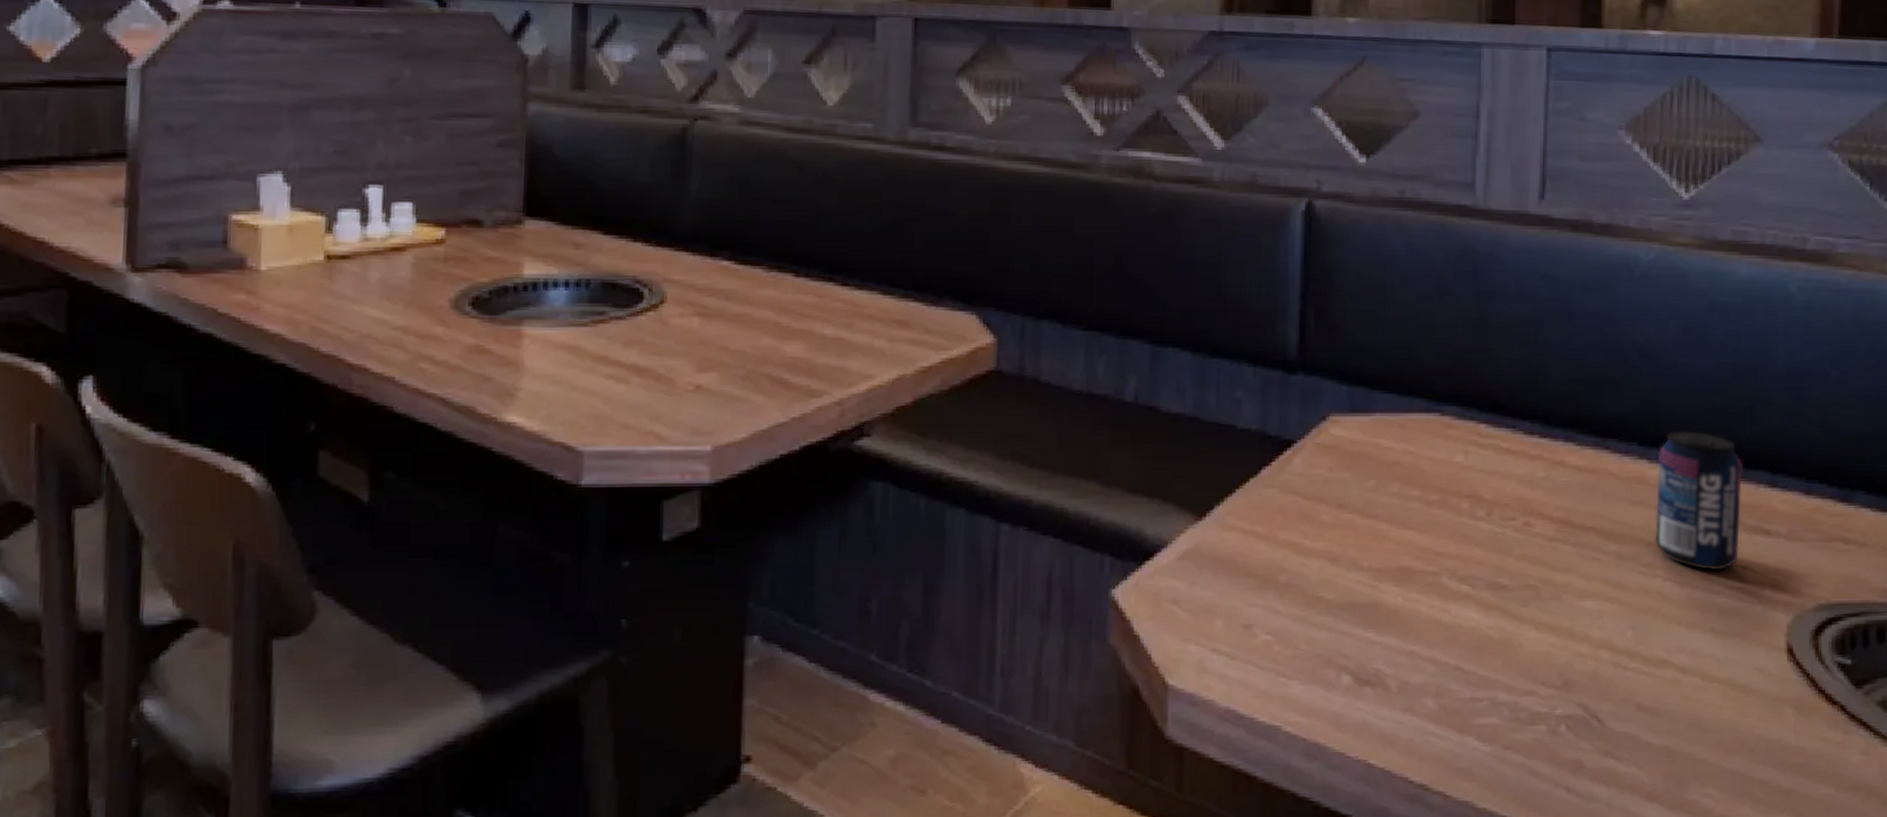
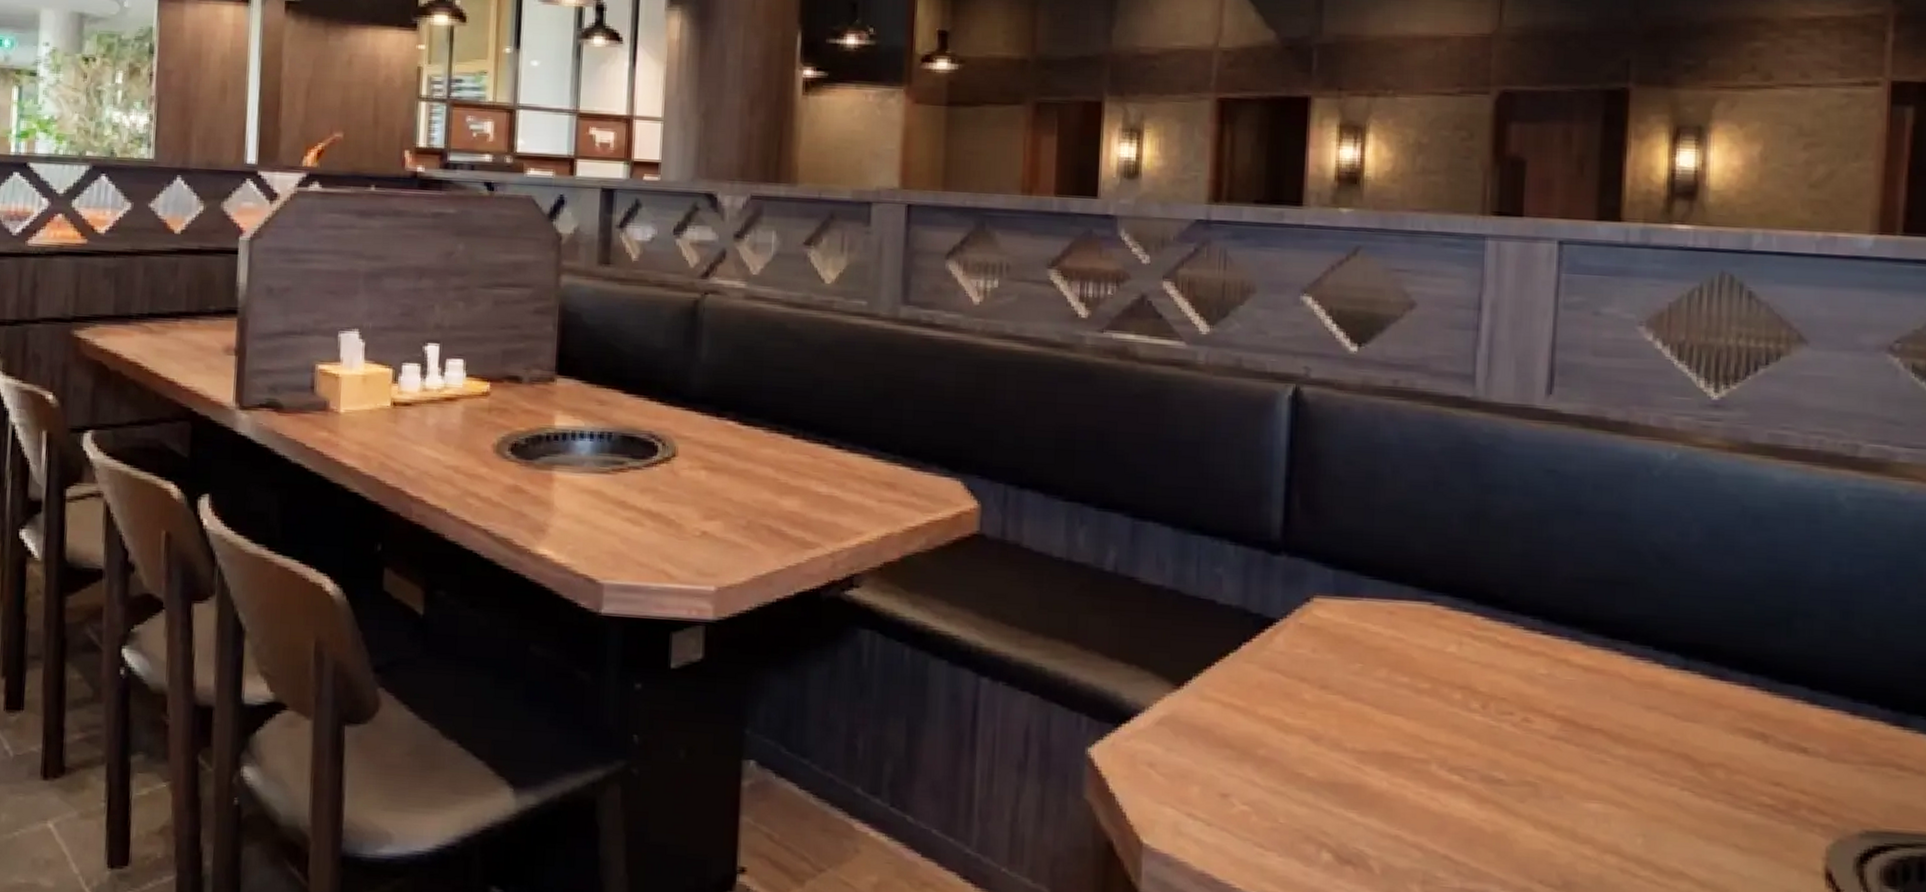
beverage can: present [1655,430,1742,571] -> none [1671,636,1776,786]

